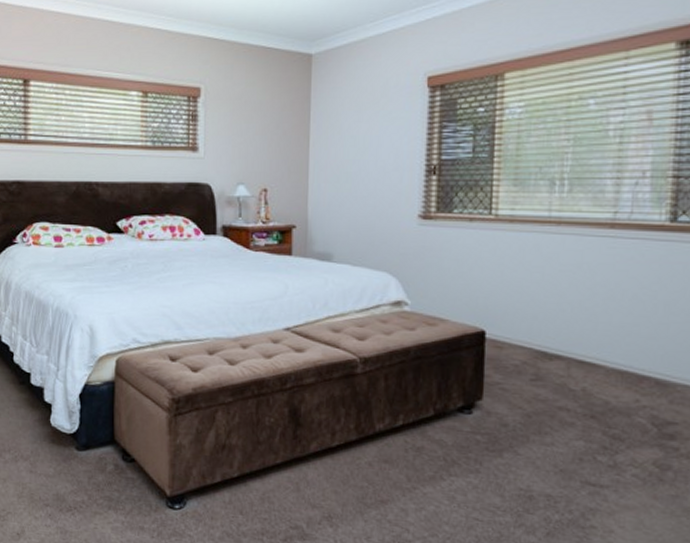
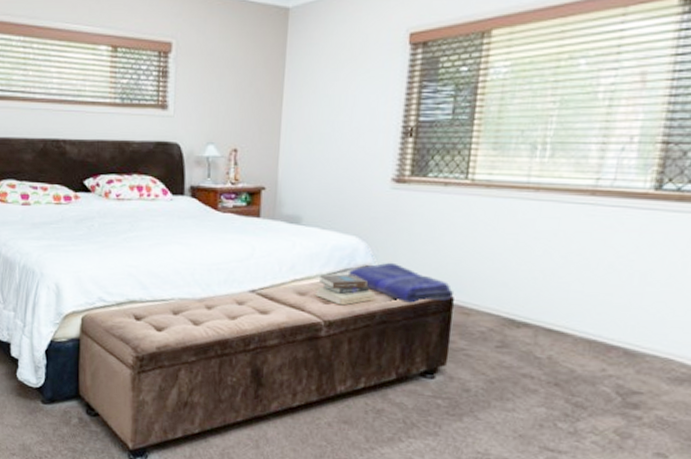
books: none [350,310,410,342] -> present [315,274,376,306]
towel: none [382,297,486,339] -> present [349,262,455,304]

